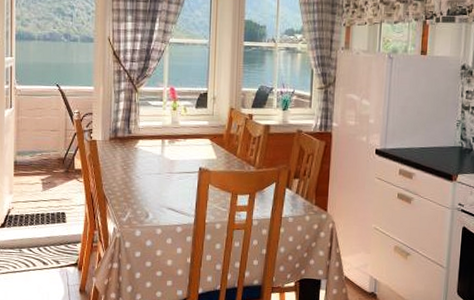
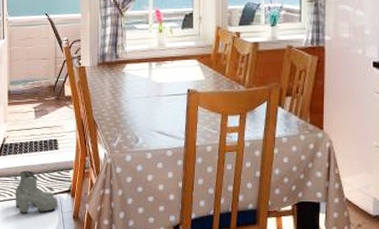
boots: none [19,243,65,286] -> present [15,170,59,214]

